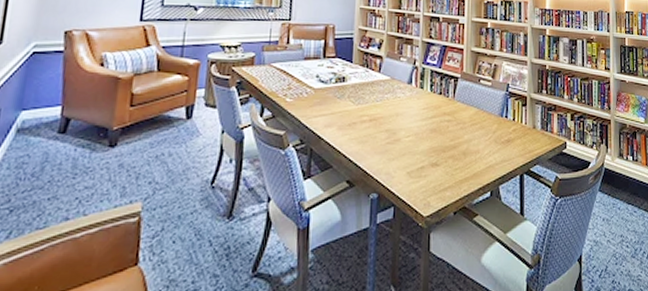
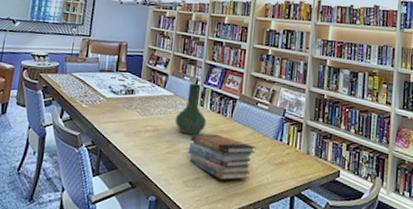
vase: none [393,65,428,121] -> present [175,83,207,136]
book stack: none [410,117,482,165] -> present [188,133,257,180]

